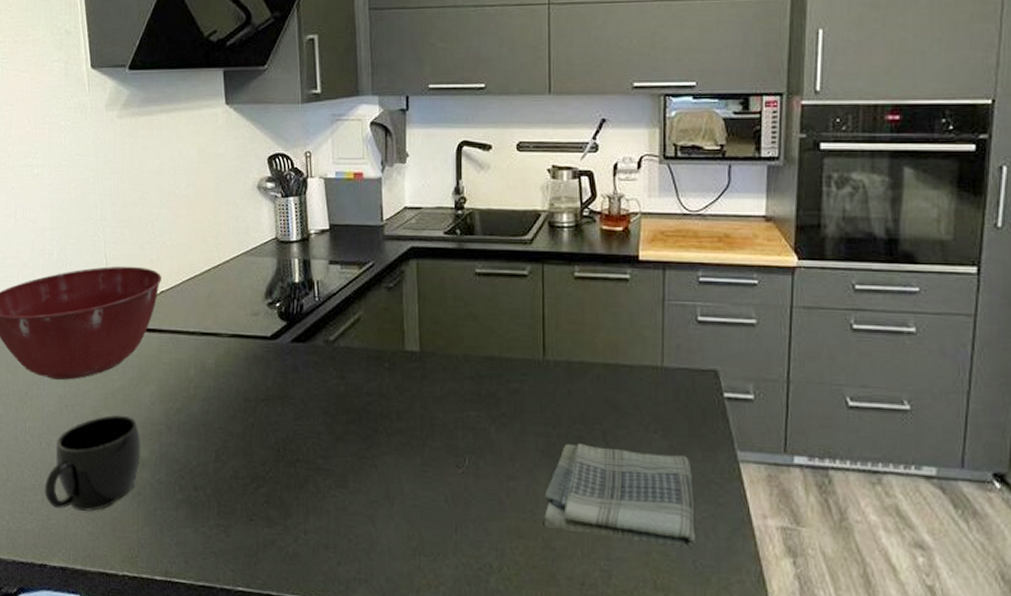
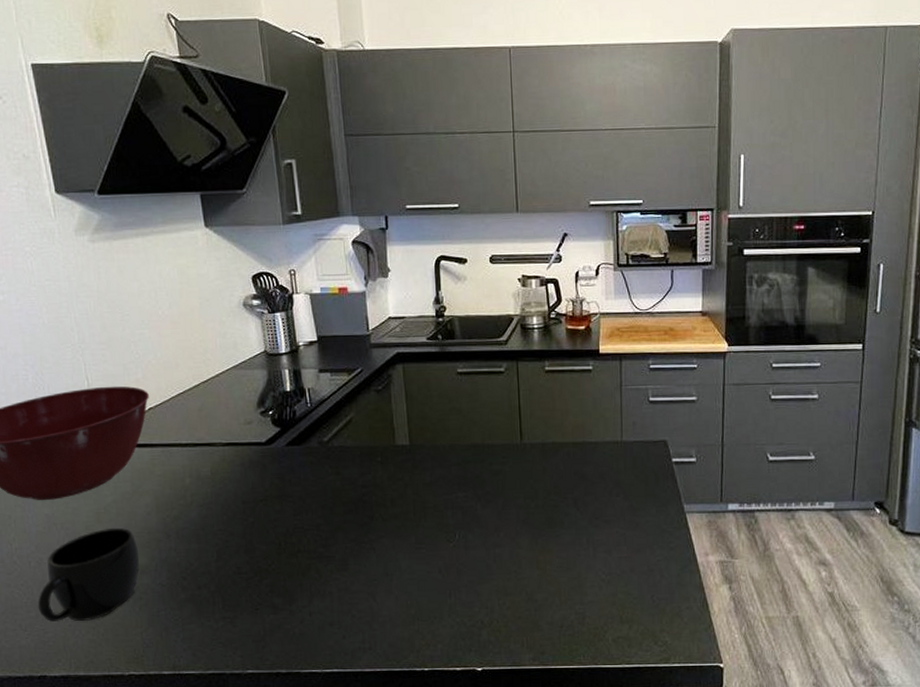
dish towel: present [544,444,695,548] -> none [526,511,653,587]

